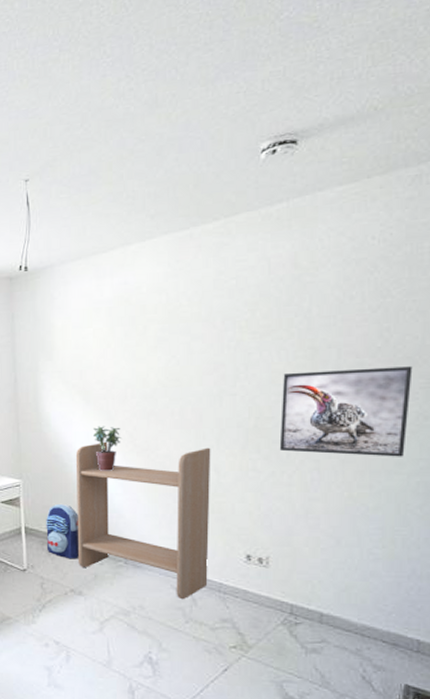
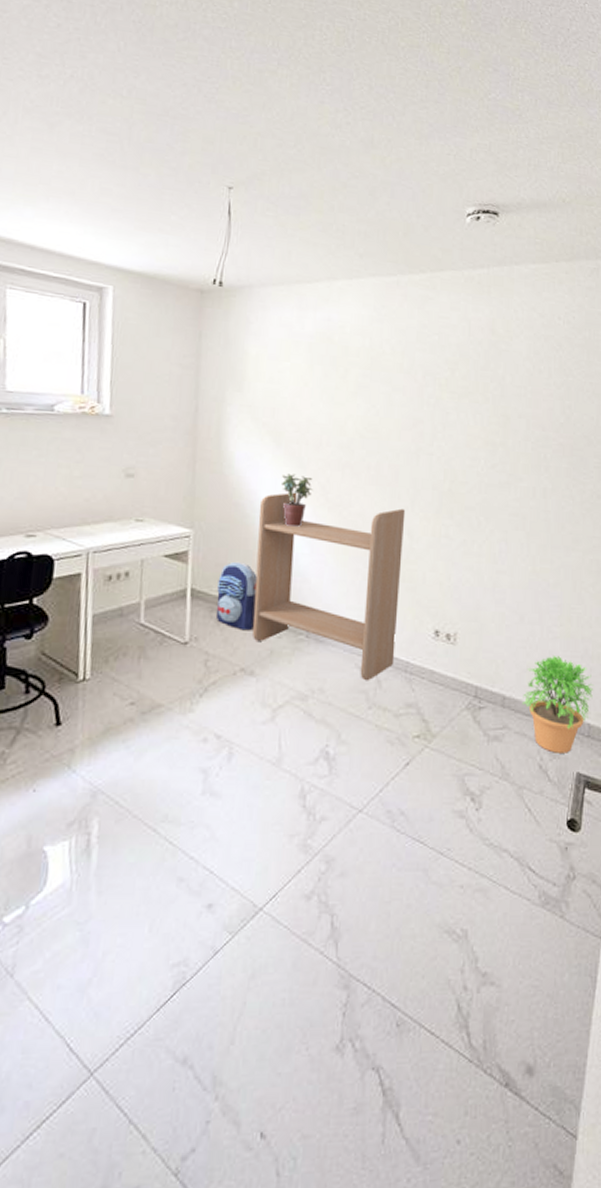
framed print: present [279,366,413,457] -> none [471,438,589,534]
potted plant: none [342,576,424,667] -> present [523,656,594,753]

